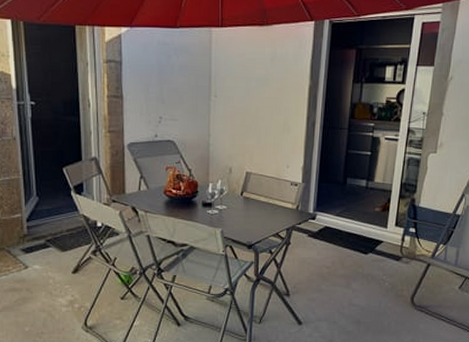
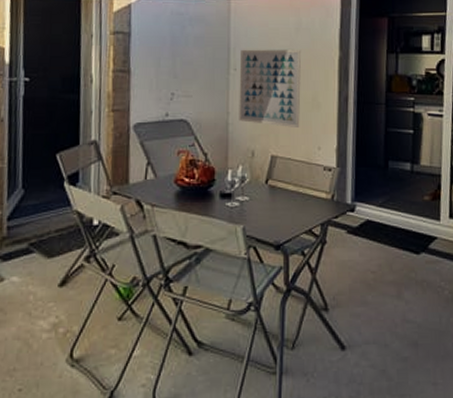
wall art: none [219,77,276,148] -> present [239,49,302,127]

